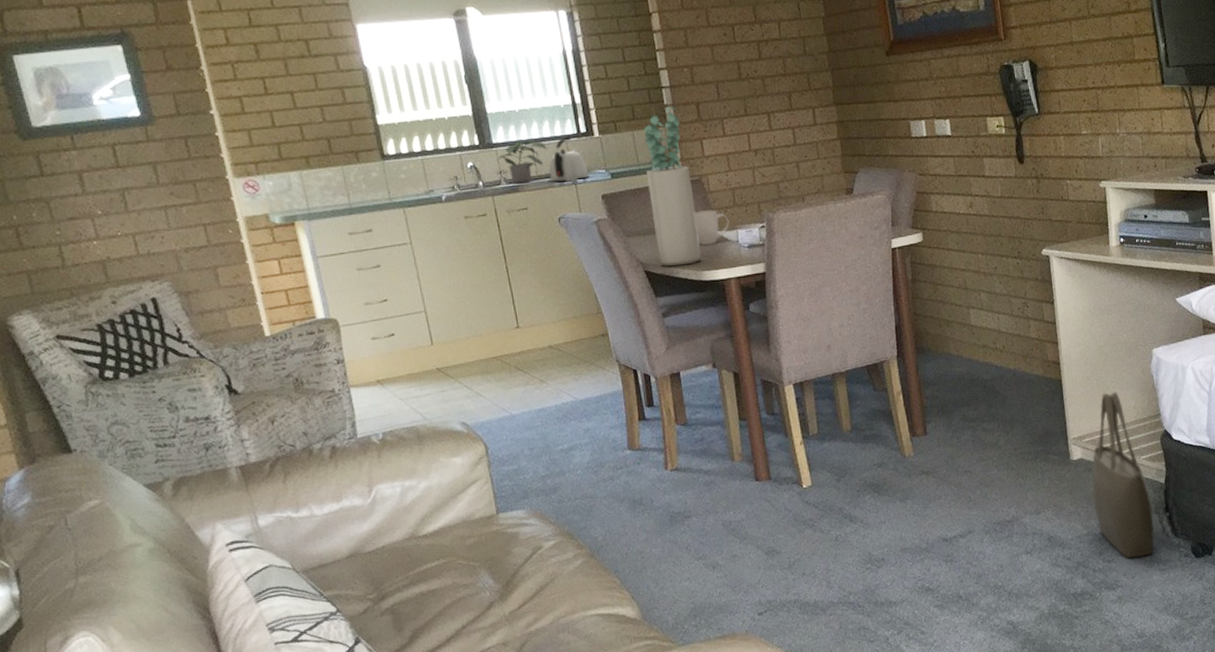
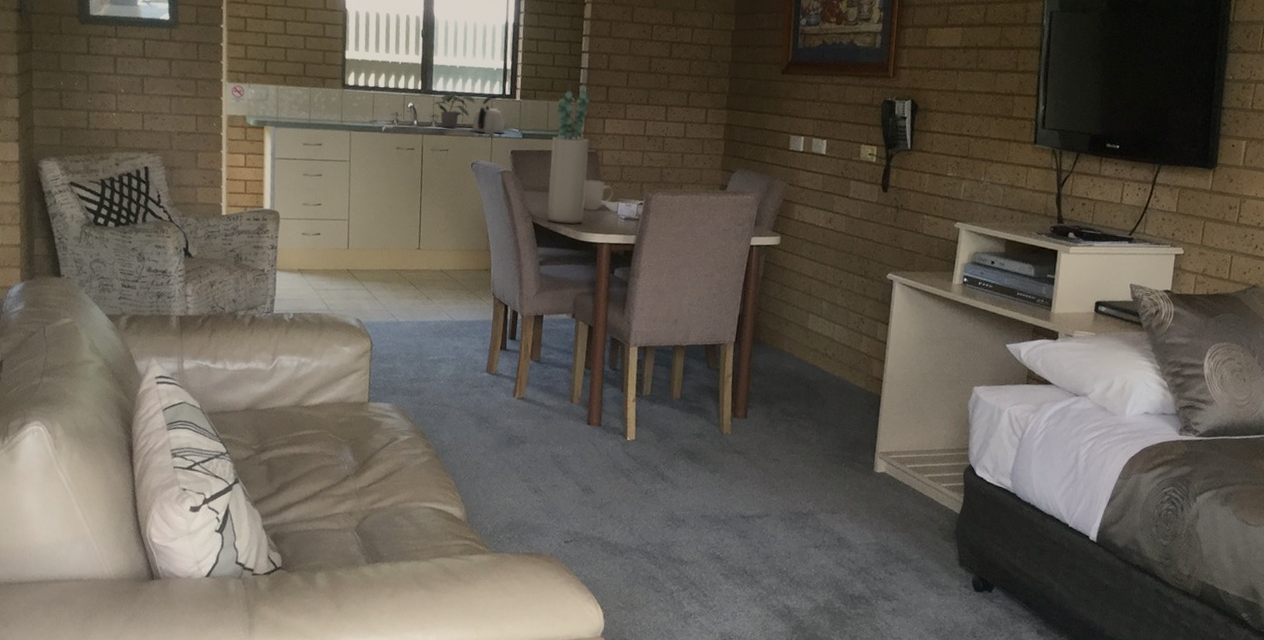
shopping bag: present [1092,391,1155,559] -> none [886,417,944,578]

